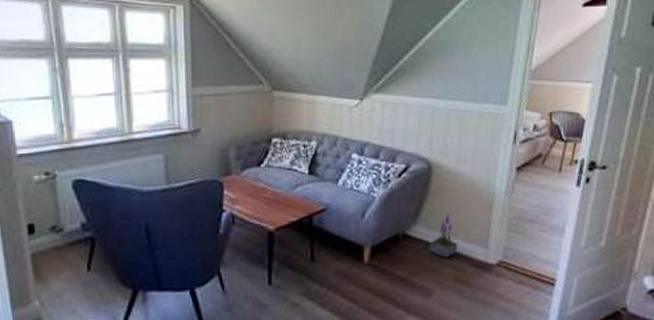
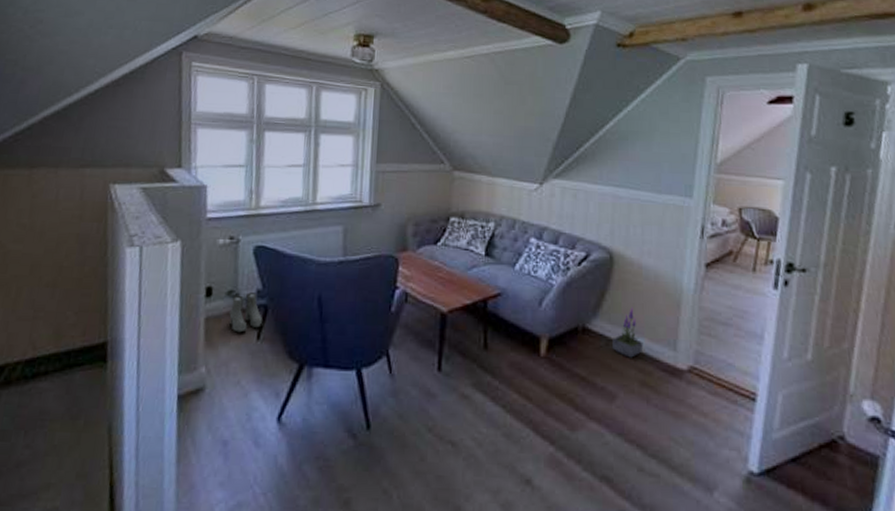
boots: none [55,226,92,266] -> present [229,292,263,333]

